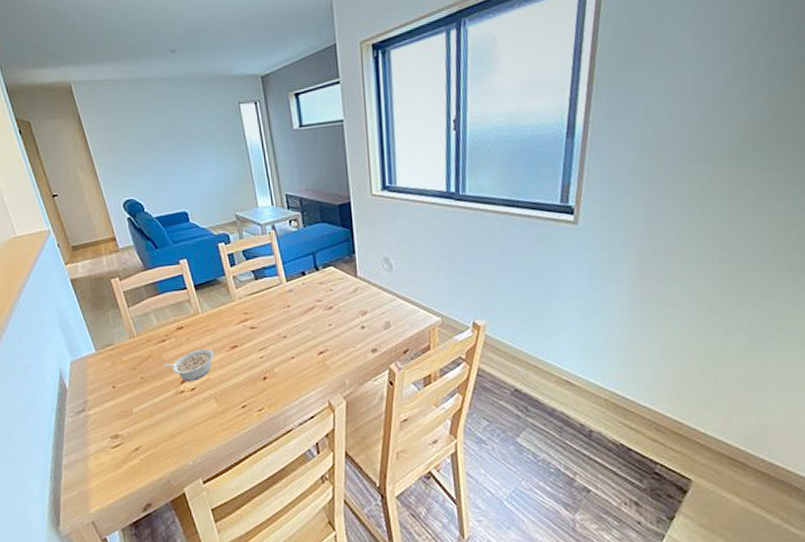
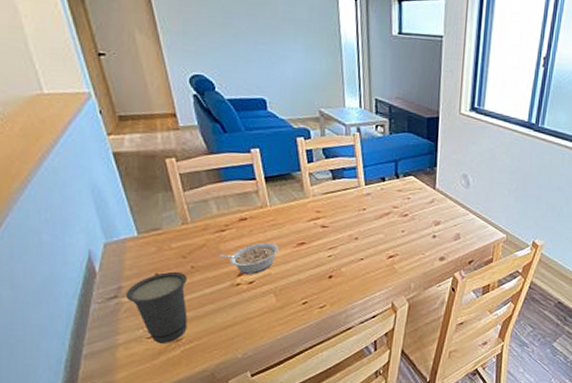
cup: none [91,383,143,452] -> present [126,271,187,343]

